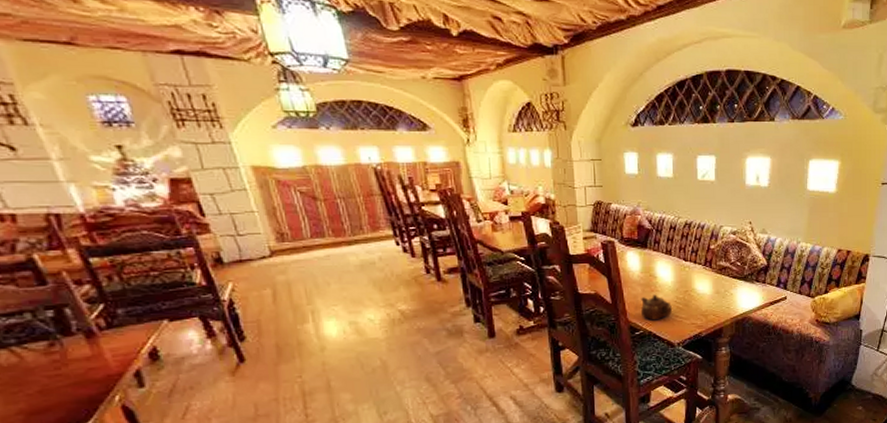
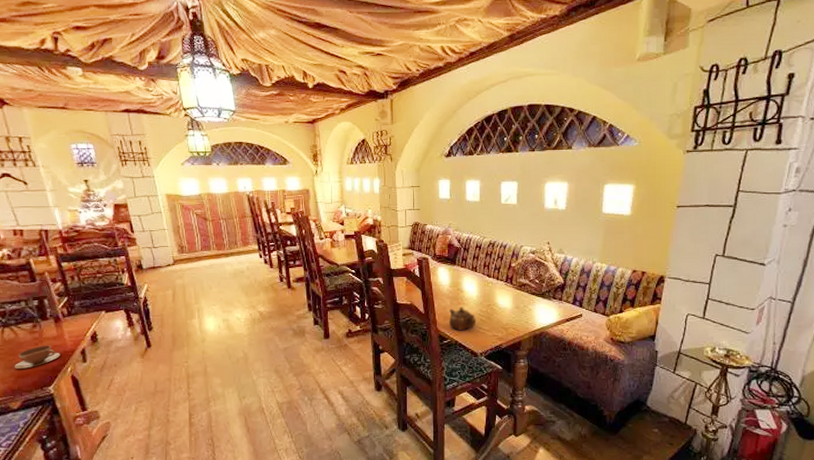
teacup: none [22,368,101,403] -> present [14,345,60,368]

